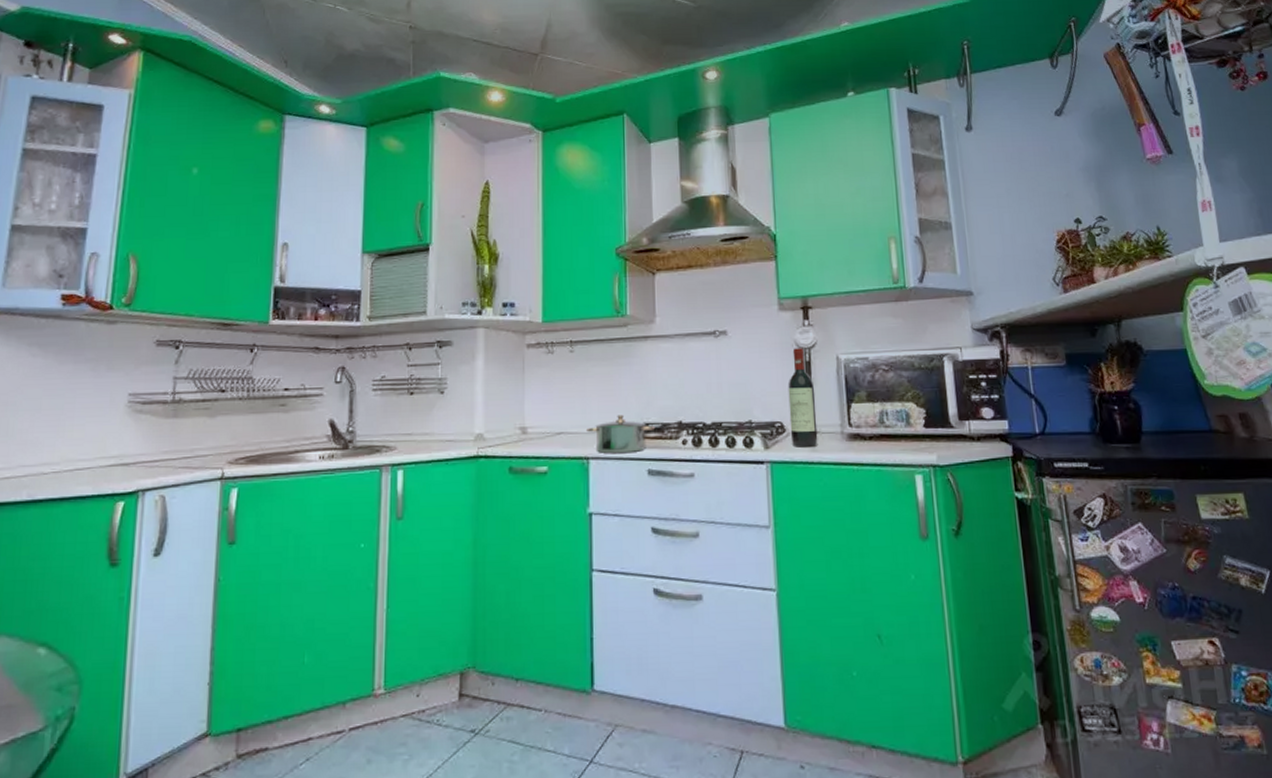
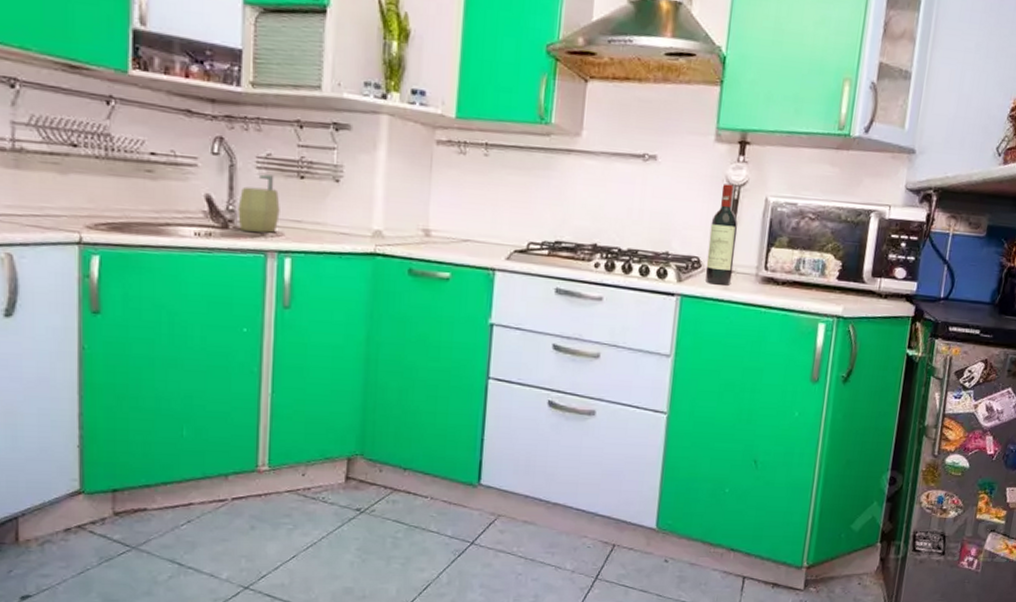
soap dispenser: none [356,395,393,450] -> present [238,174,280,234]
cooking pot: present [585,414,656,454] -> none [494,229,569,270]

